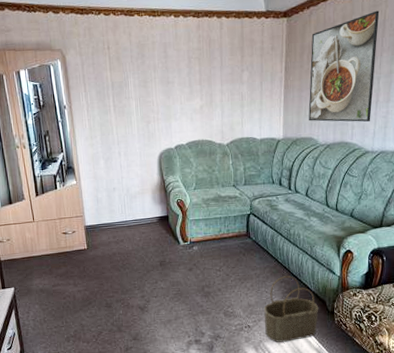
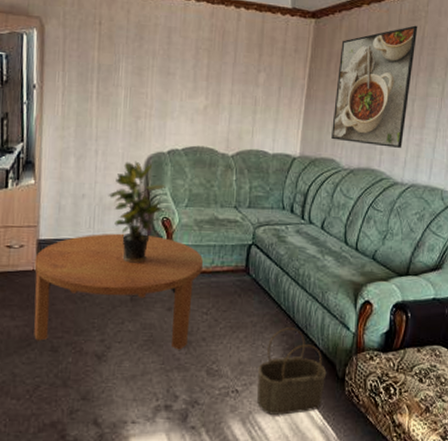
coffee table: none [85,215,213,300] -> present [34,233,204,350]
potted plant: none [133,157,177,238] -> present [108,161,165,264]

